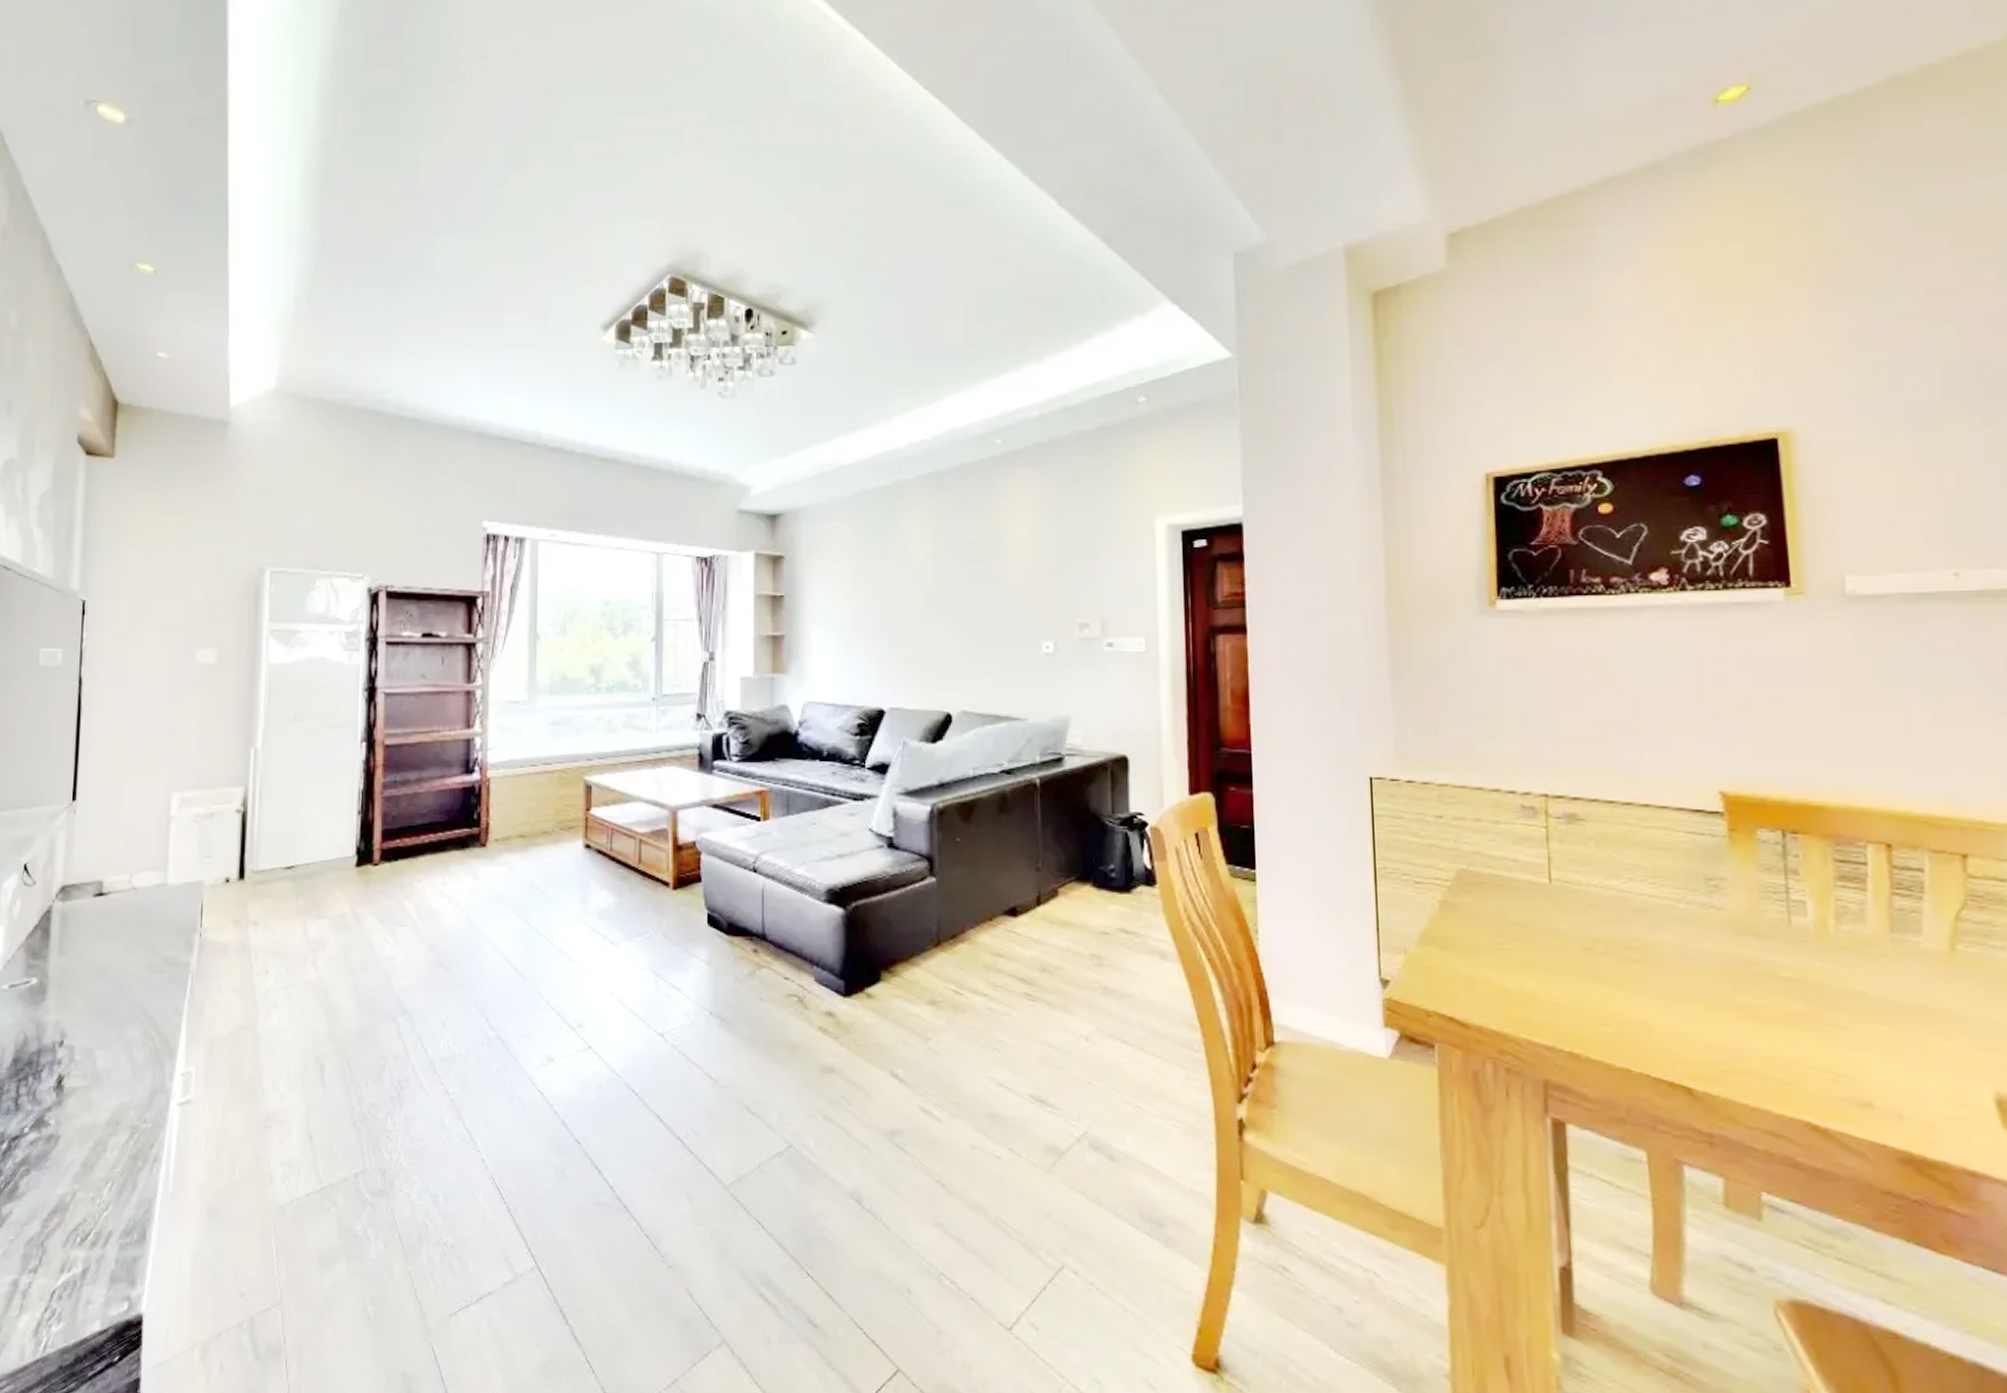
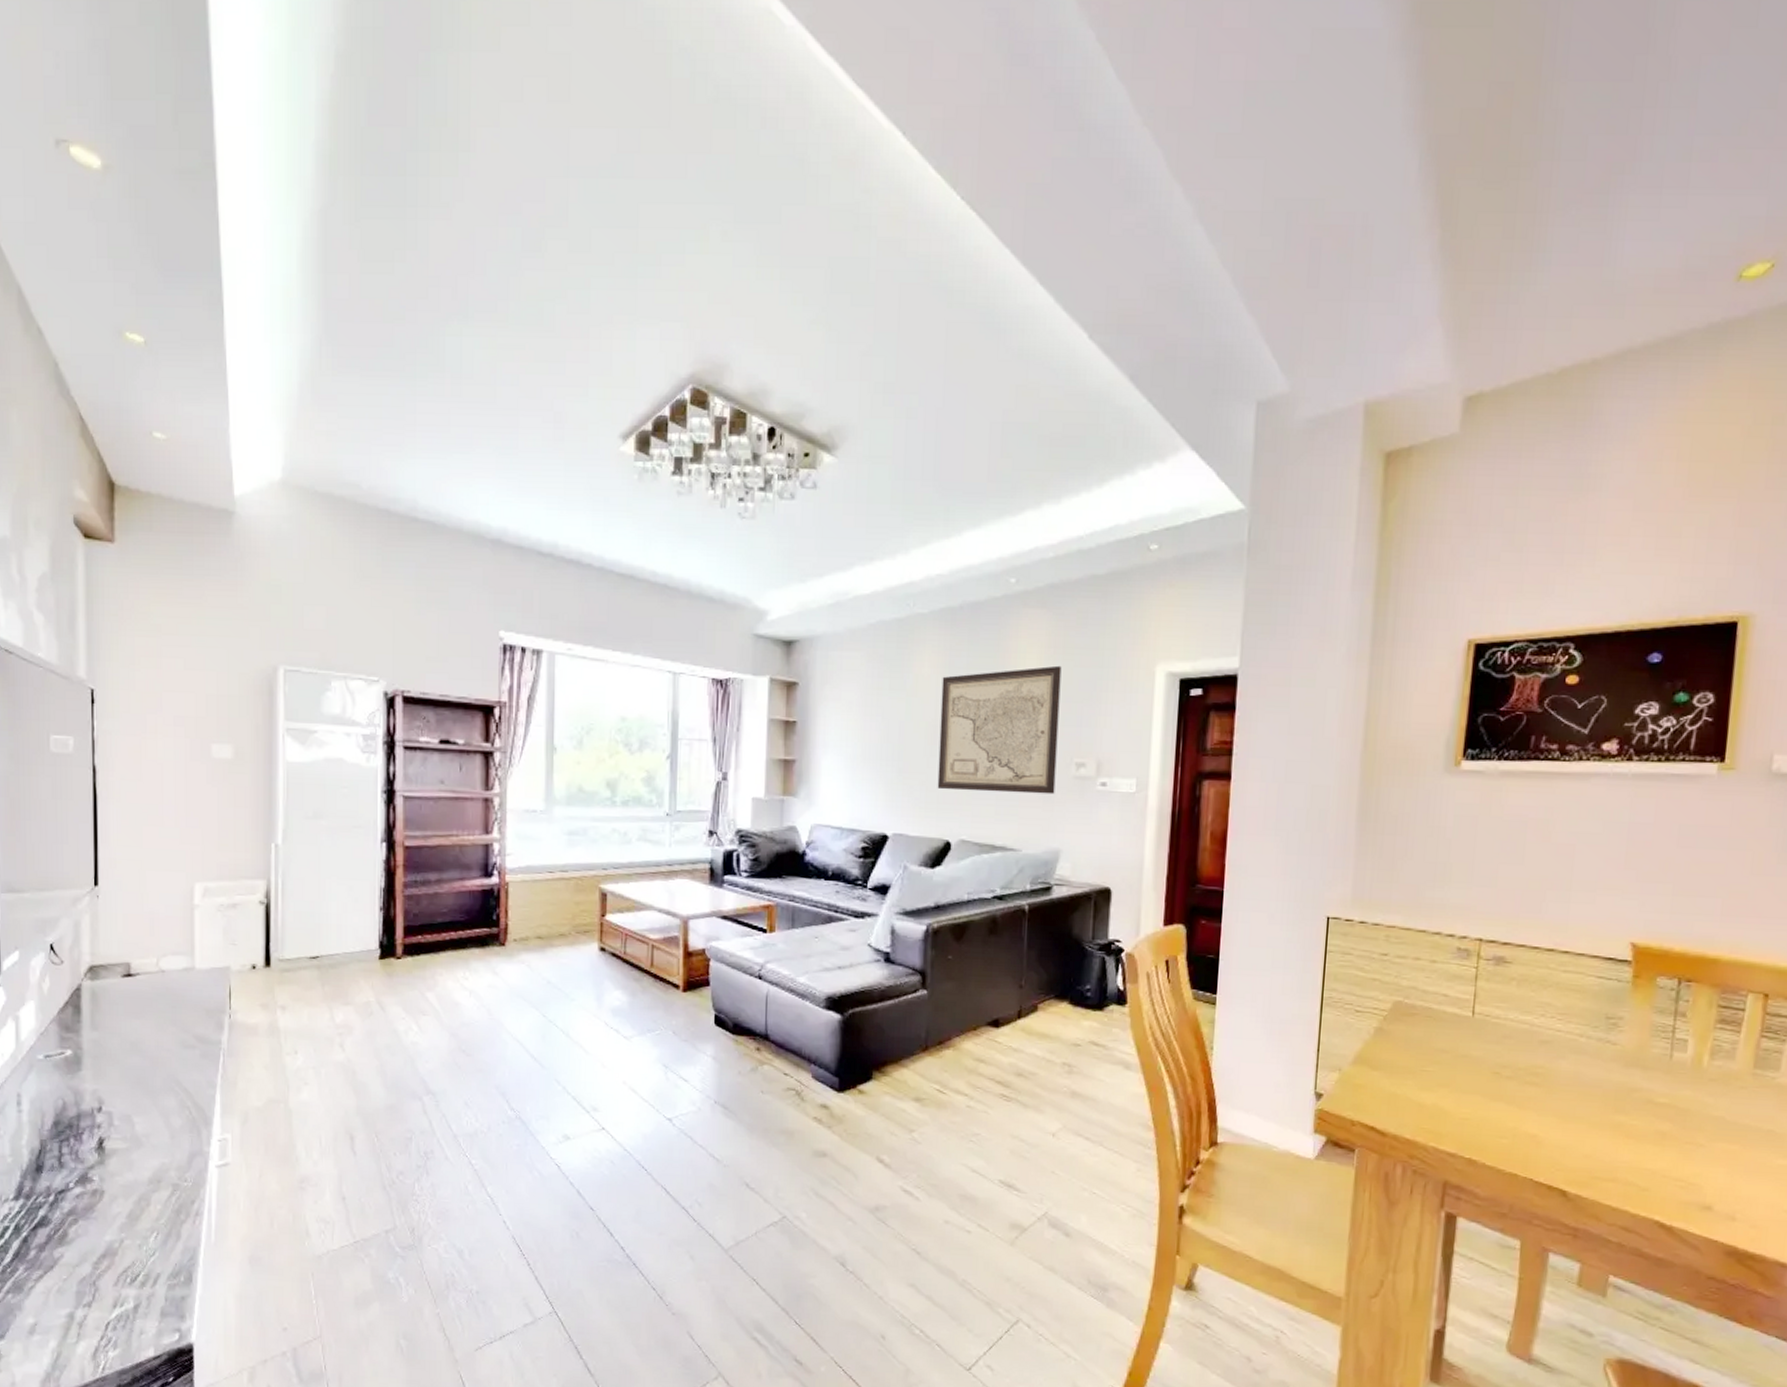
wall art: none [932,524,1059,659] -> present [937,665,1062,795]

